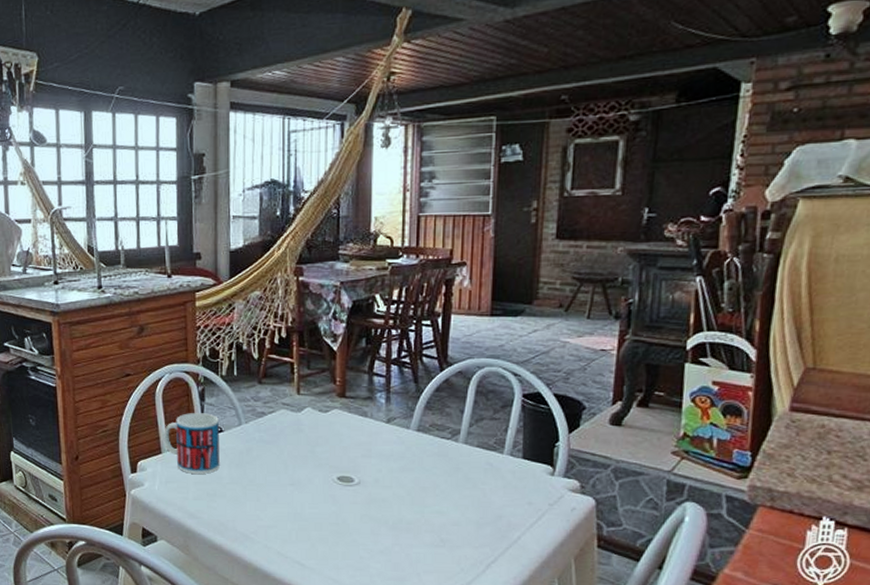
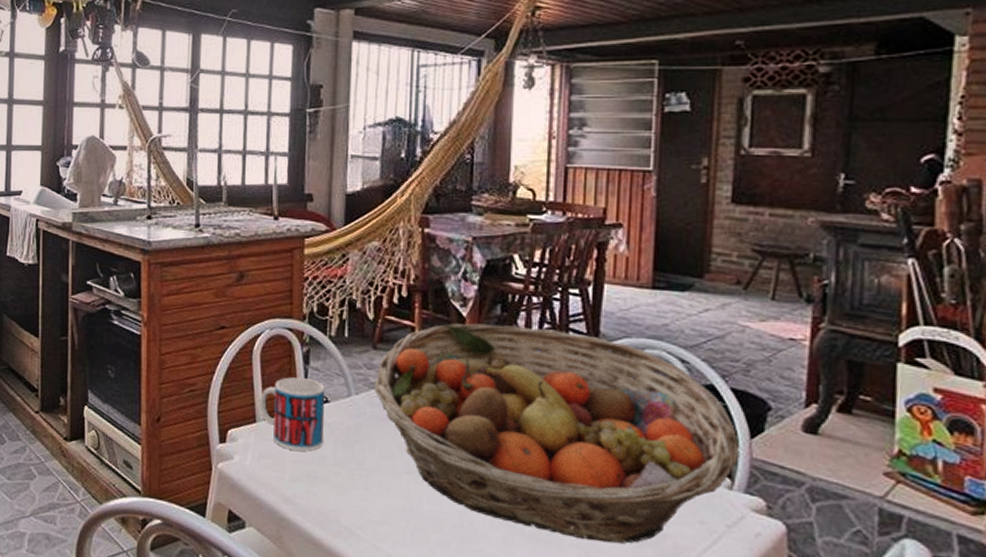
fruit basket: none [261,355,560,526] -> present [374,323,740,544]

